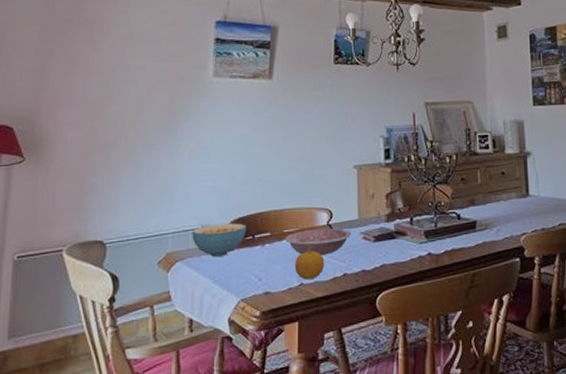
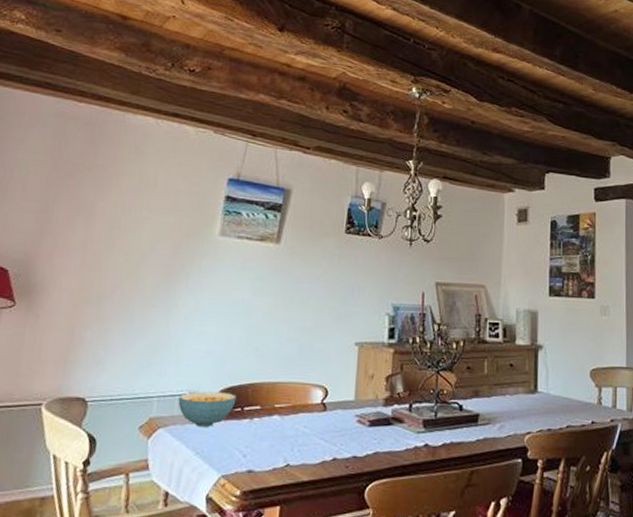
bowl: present [285,228,352,255] -> none [275,406,346,436]
fruit: present [294,245,325,280] -> none [282,423,315,461]

